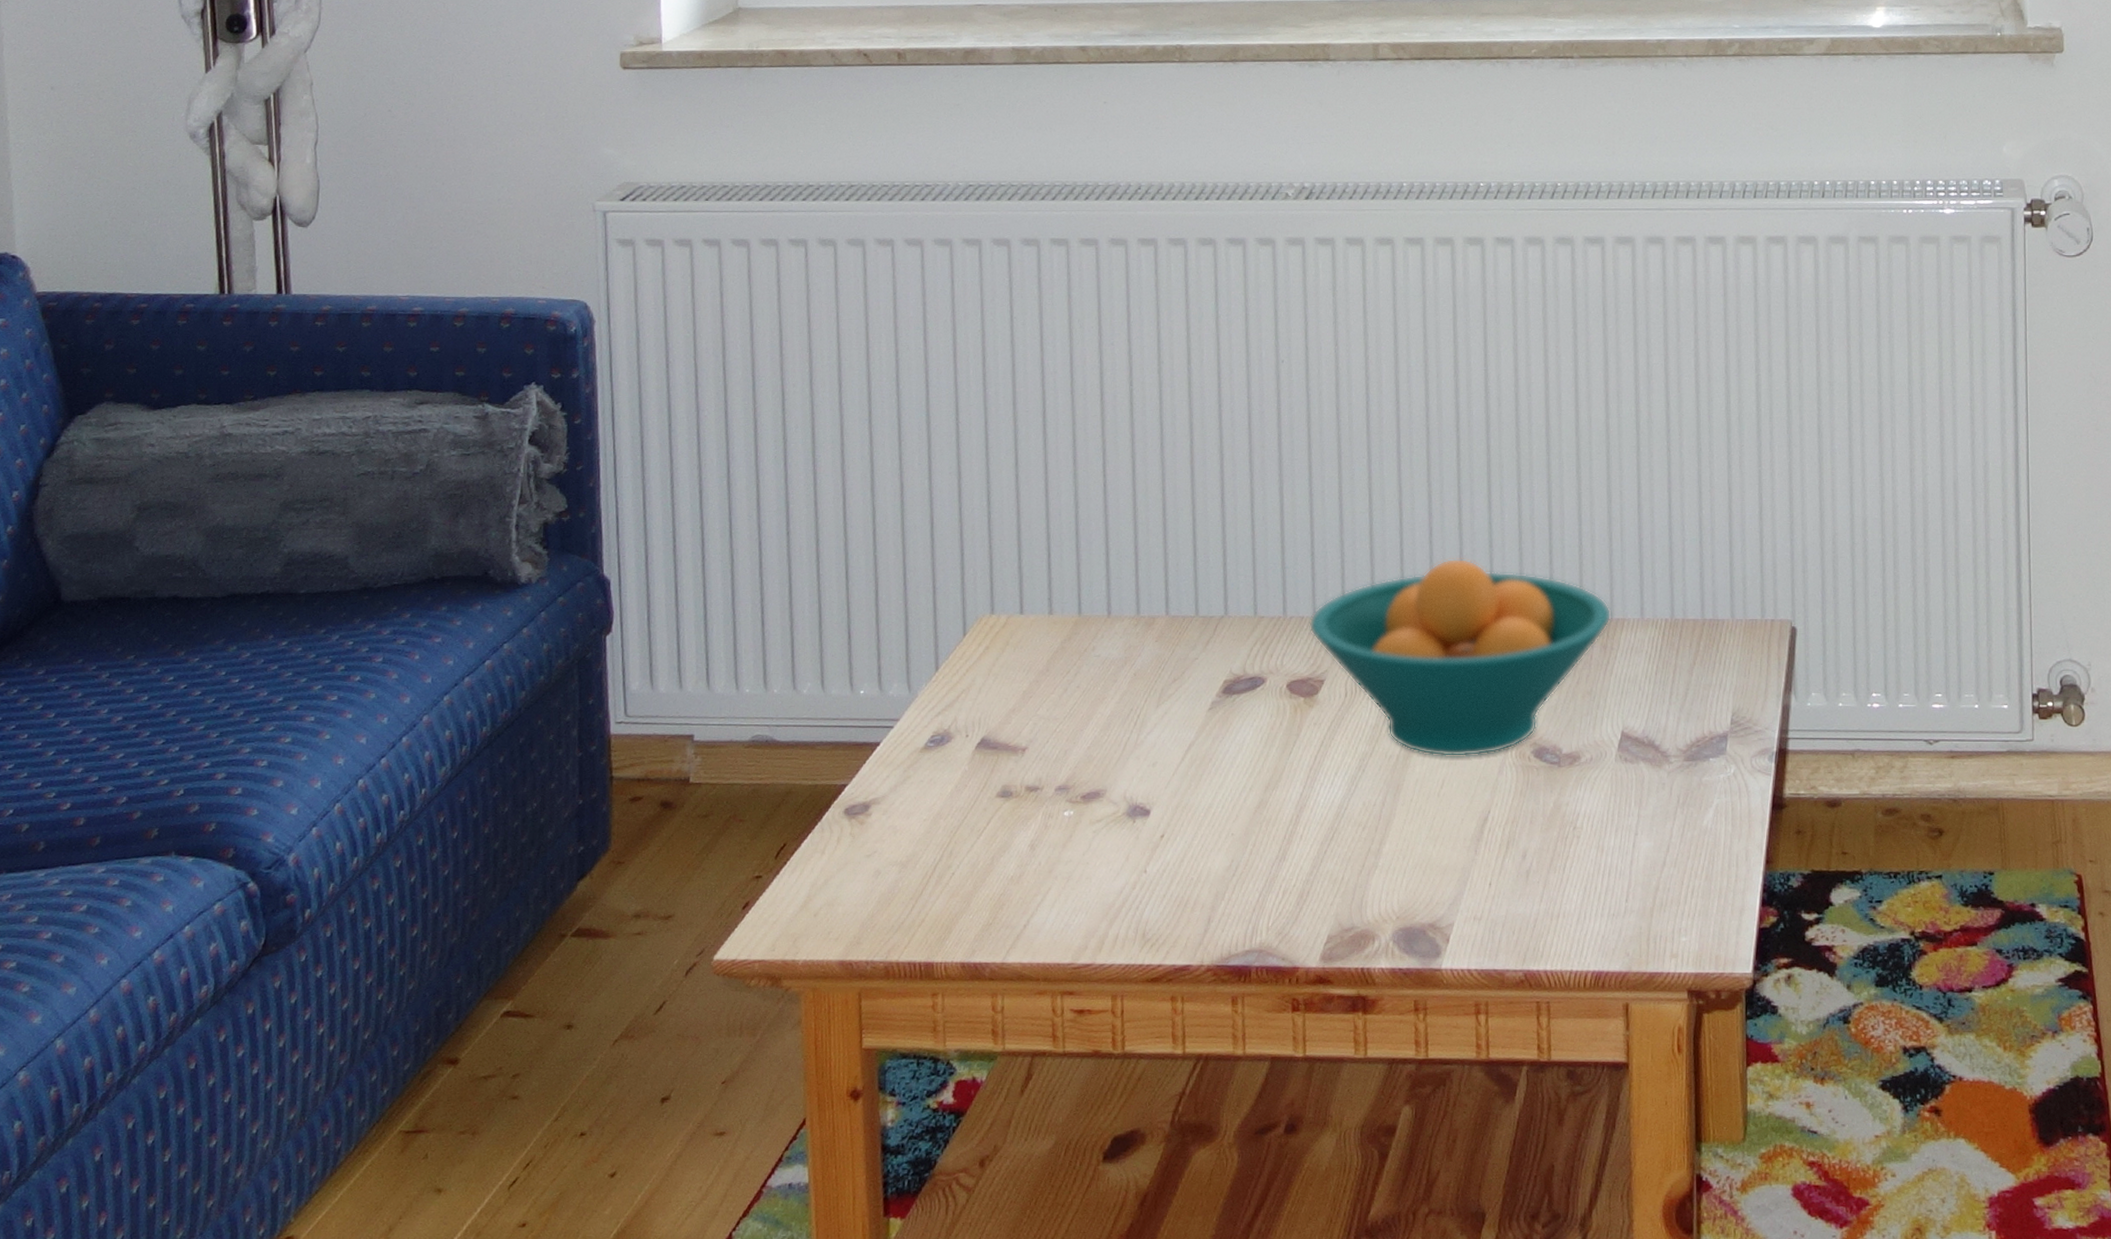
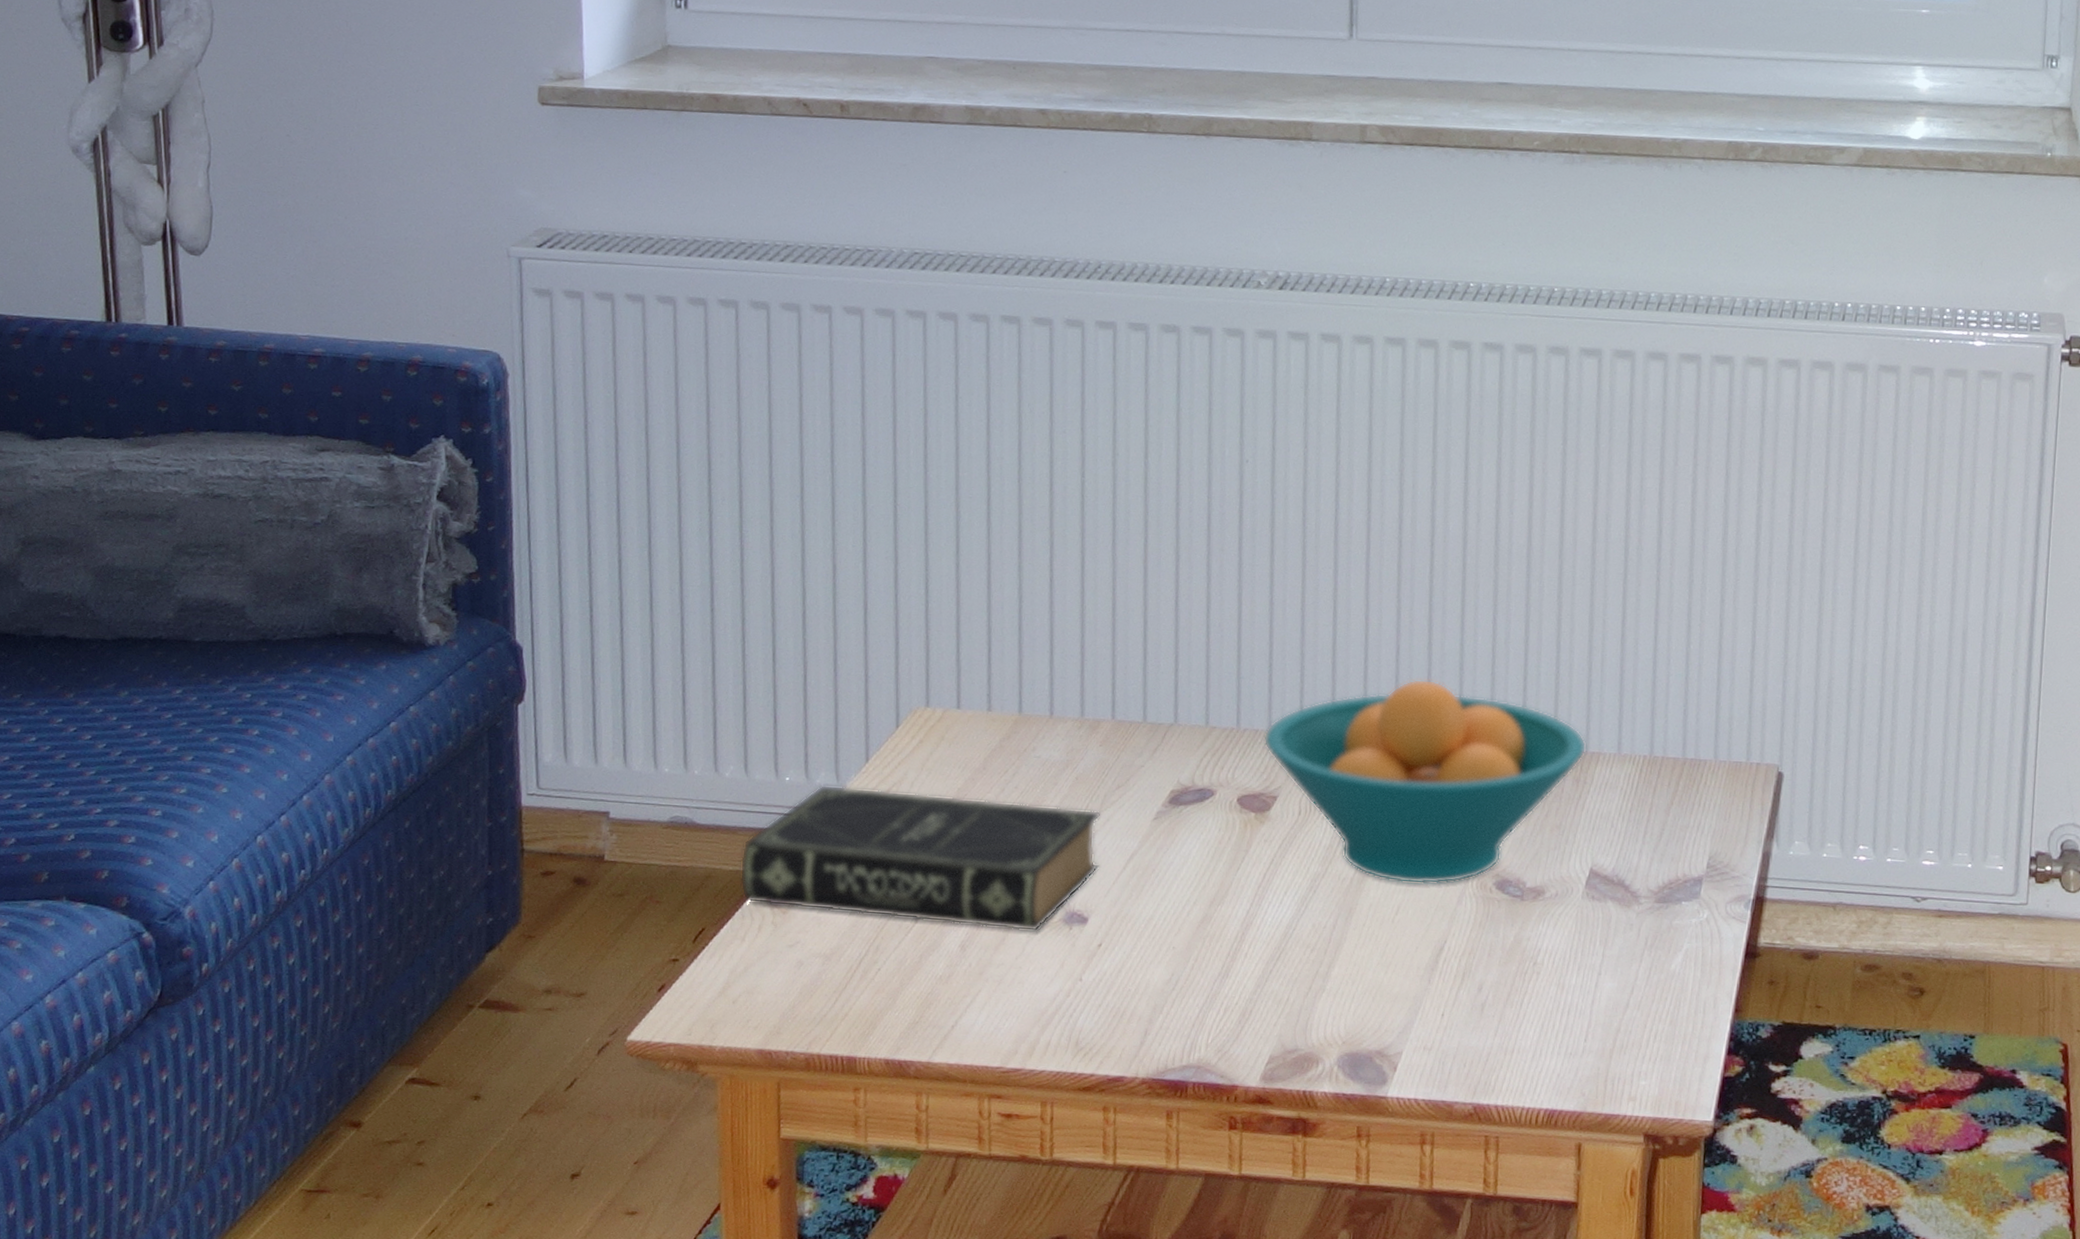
book: none [818,695,1159,827] -> present [739,784,1101,932]

